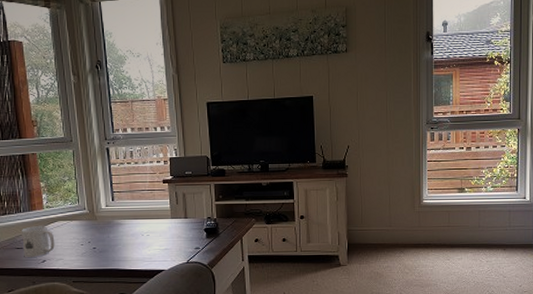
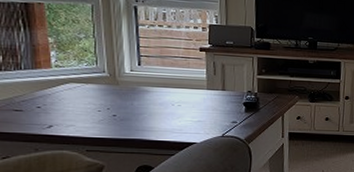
mug: present [22,225,55,257] -> none [22,85,65,122]

